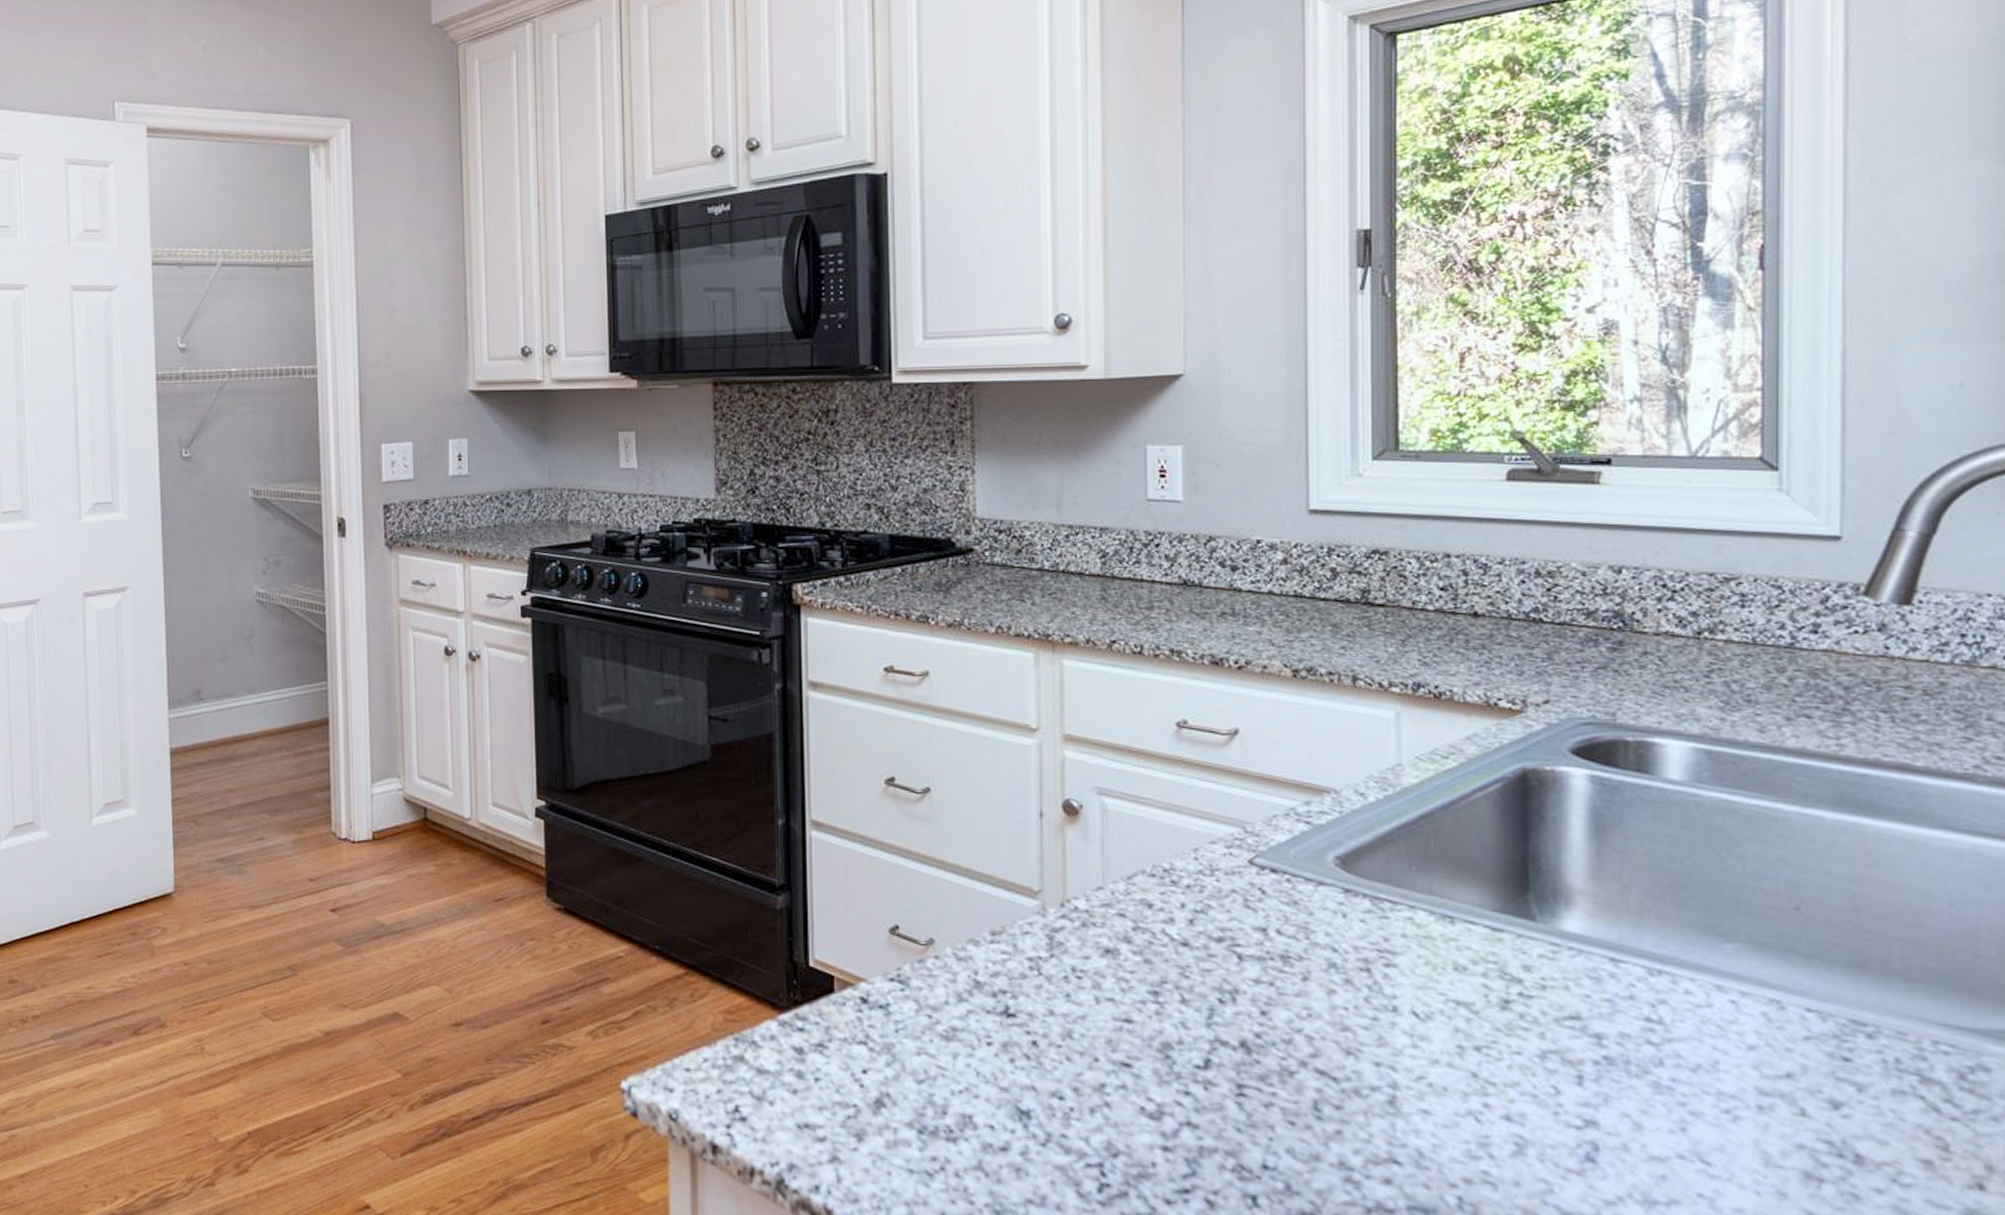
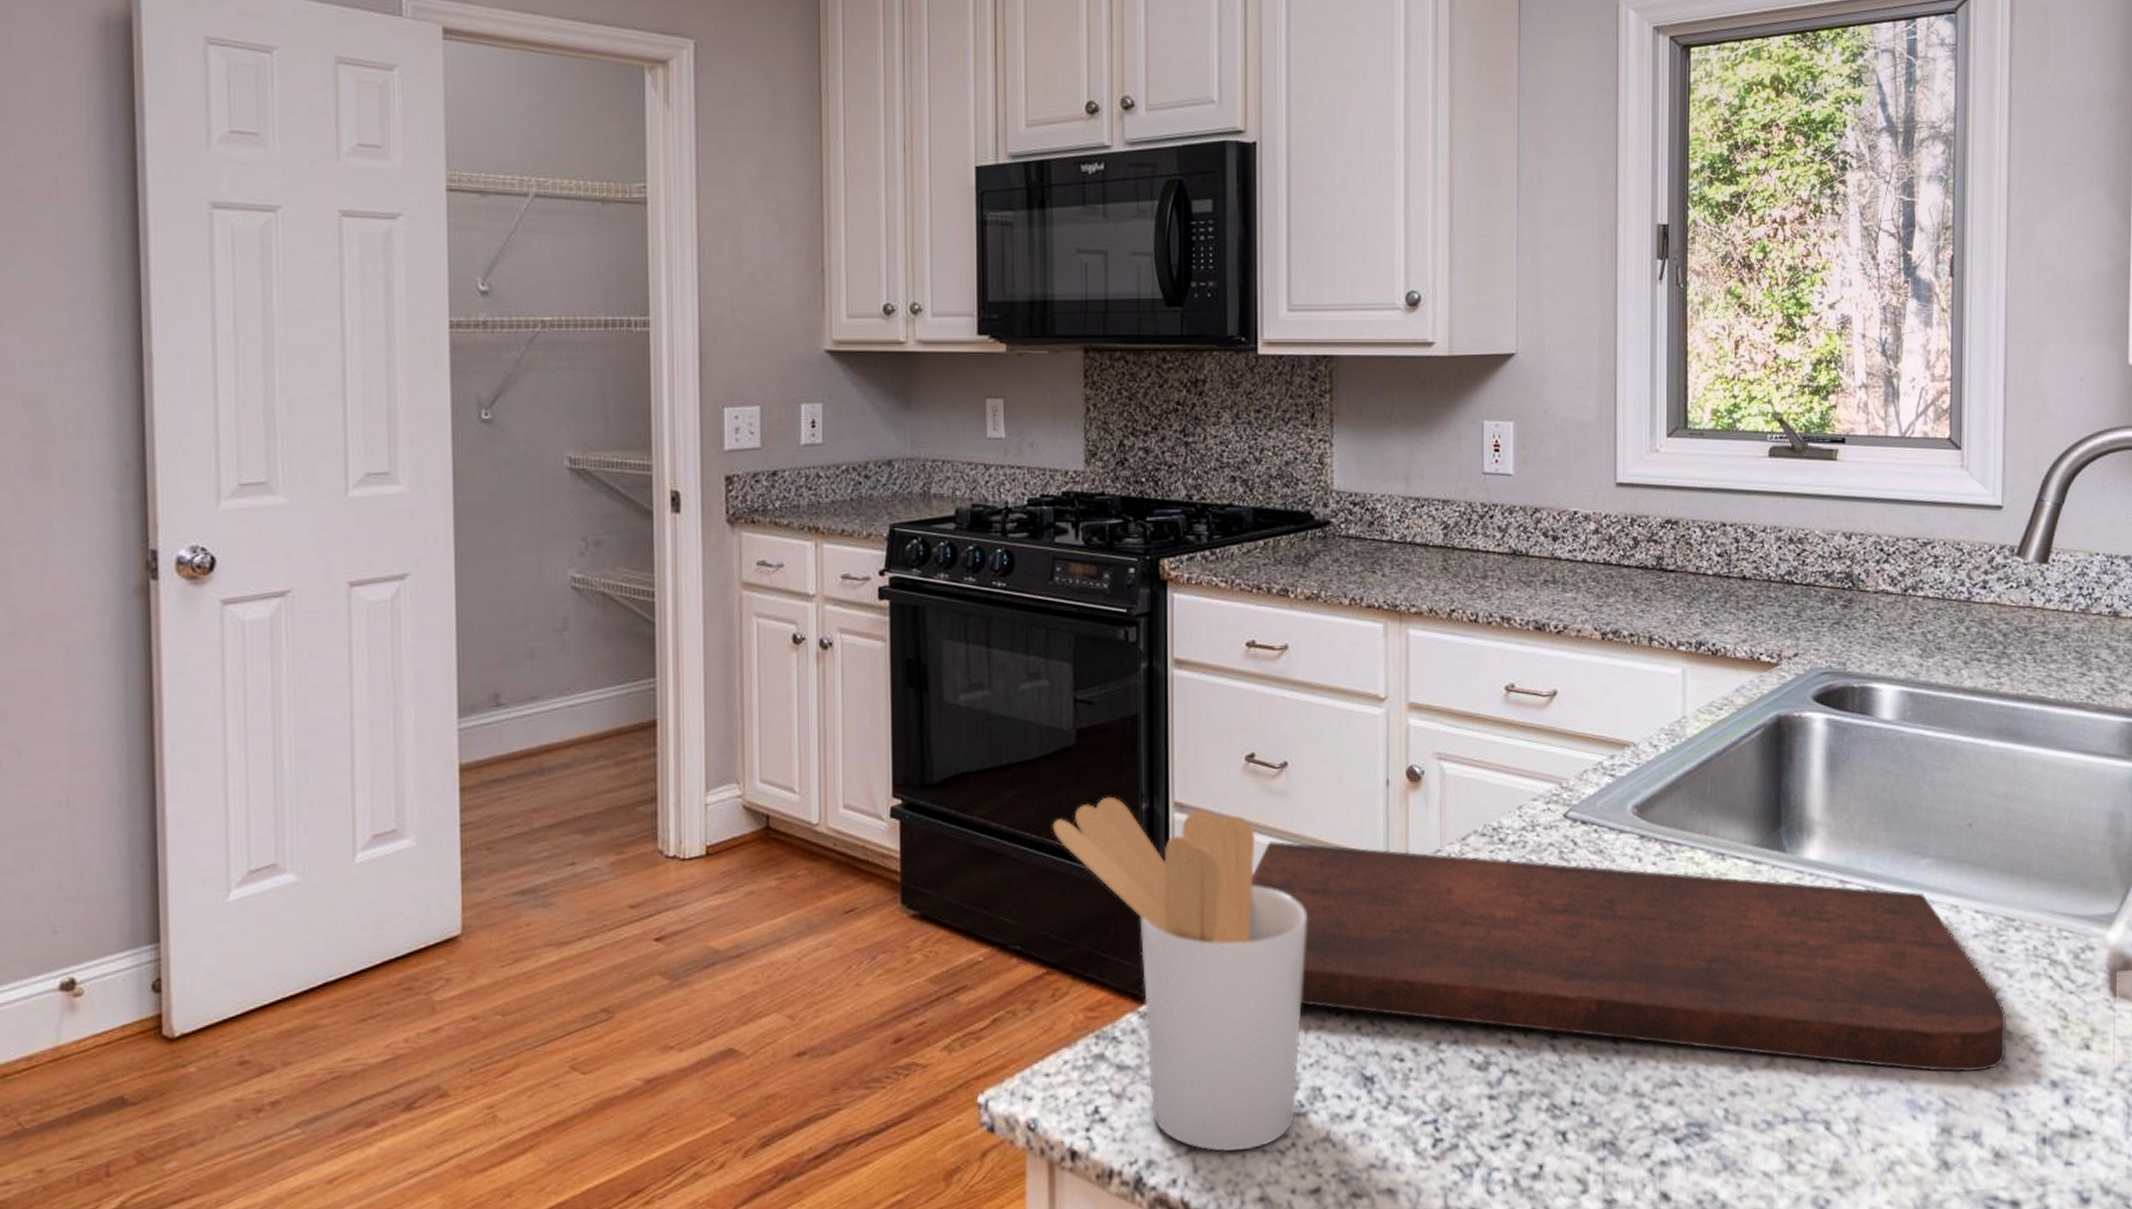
utensil holder: none [689,810,955,1168] -> present [1052,796,1308,1151]
cutting board: none [893,864,1855,1197] -> present [1251,840,2007,1073]

